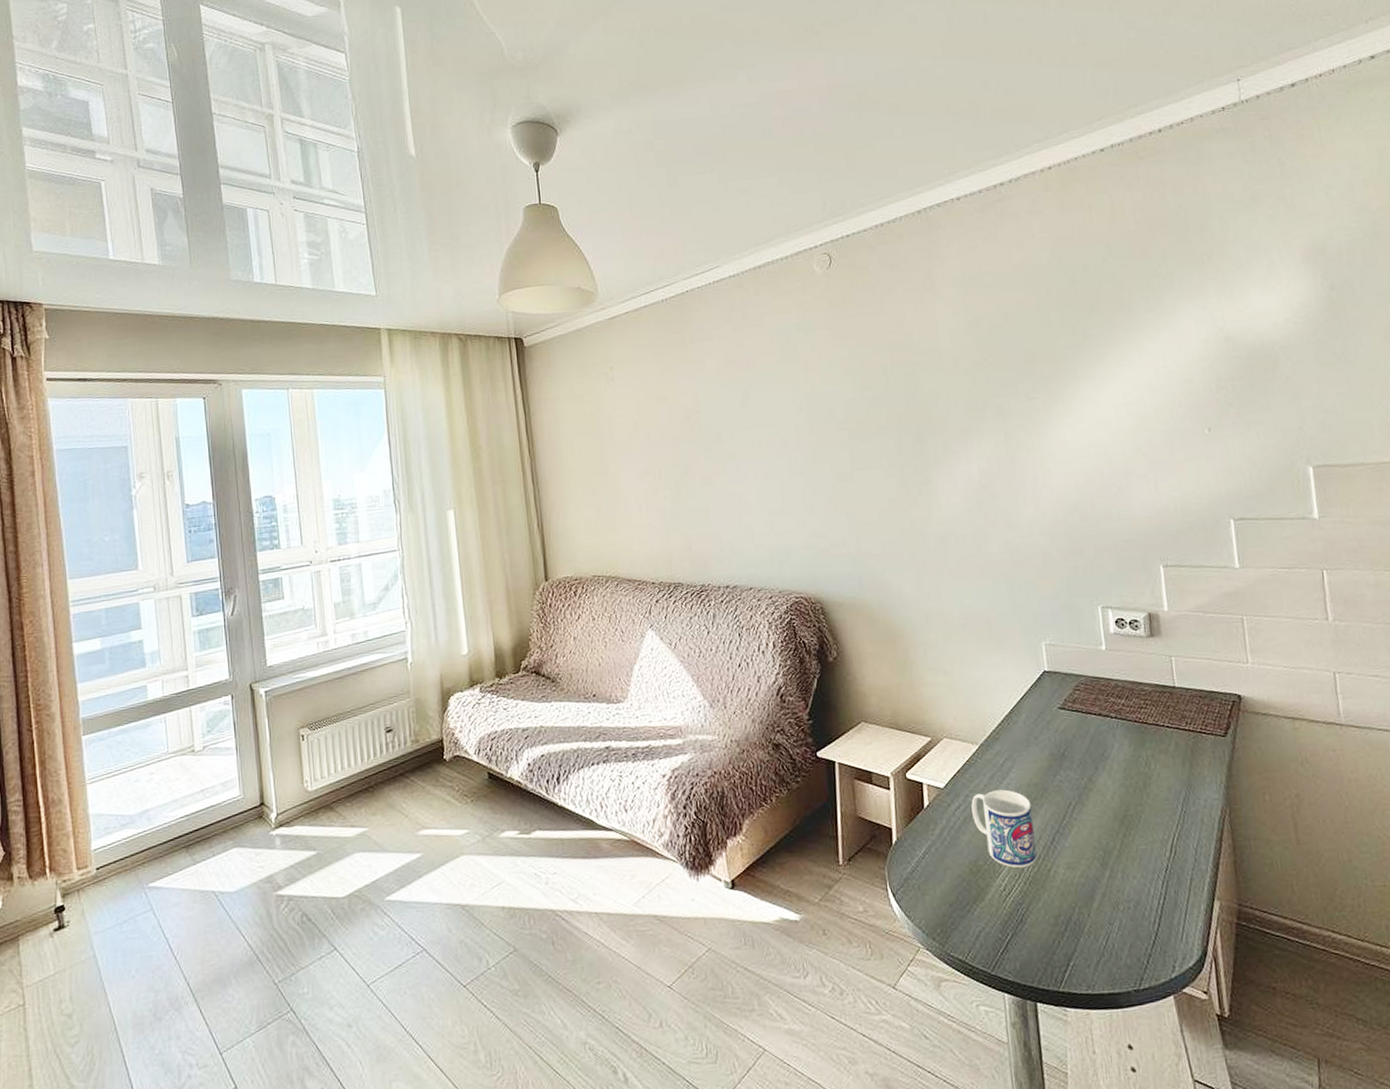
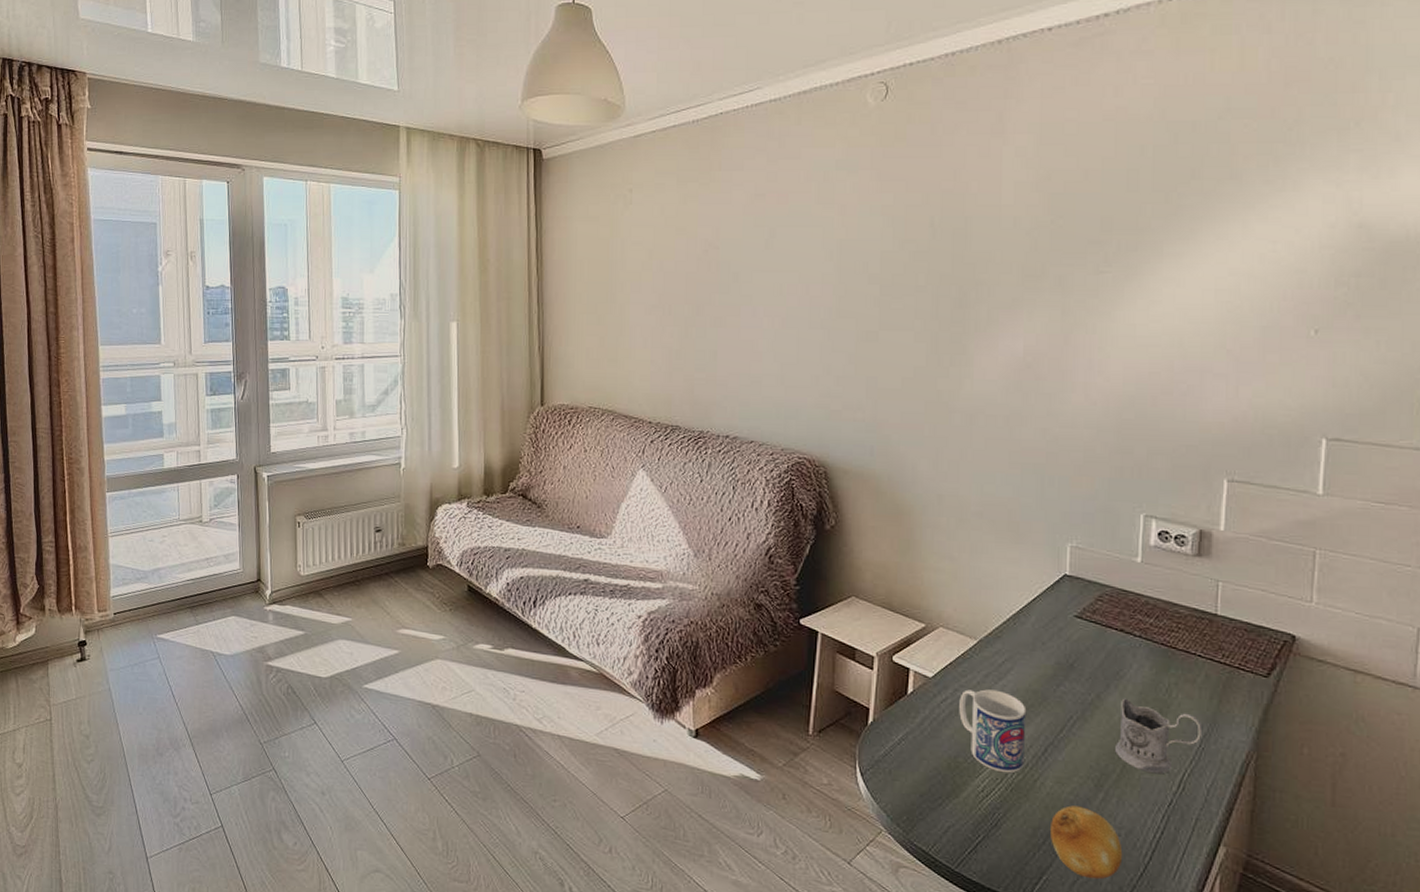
fruit: none [1068,887,1136,956] -> present [1050,805,1123,880]
tea glass holder: none [1110,776,1182,844] -> present [1115,698,1203,774]

